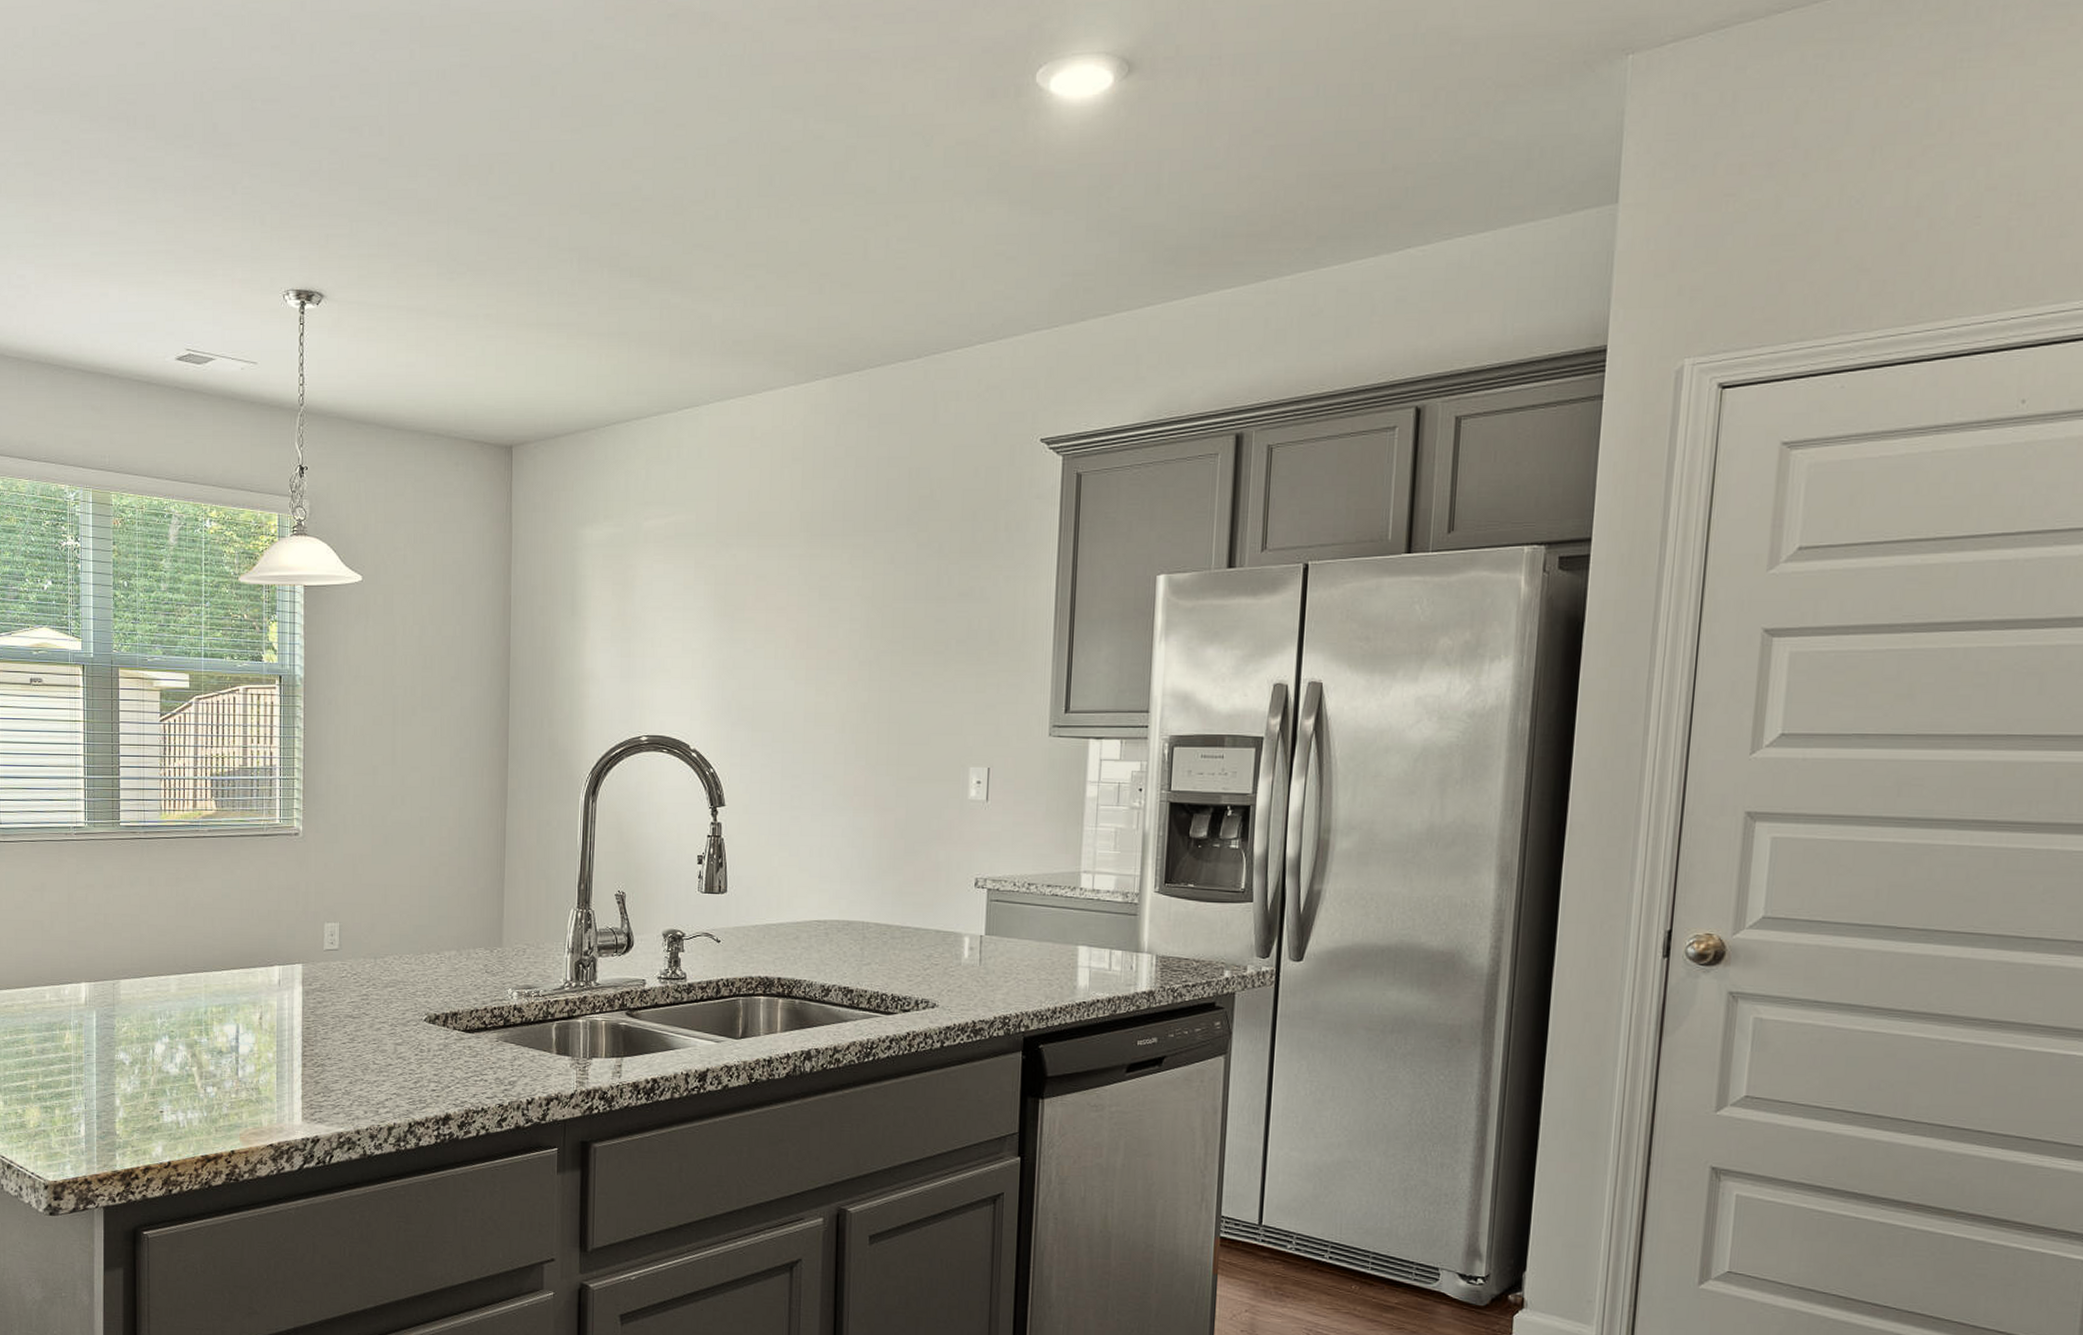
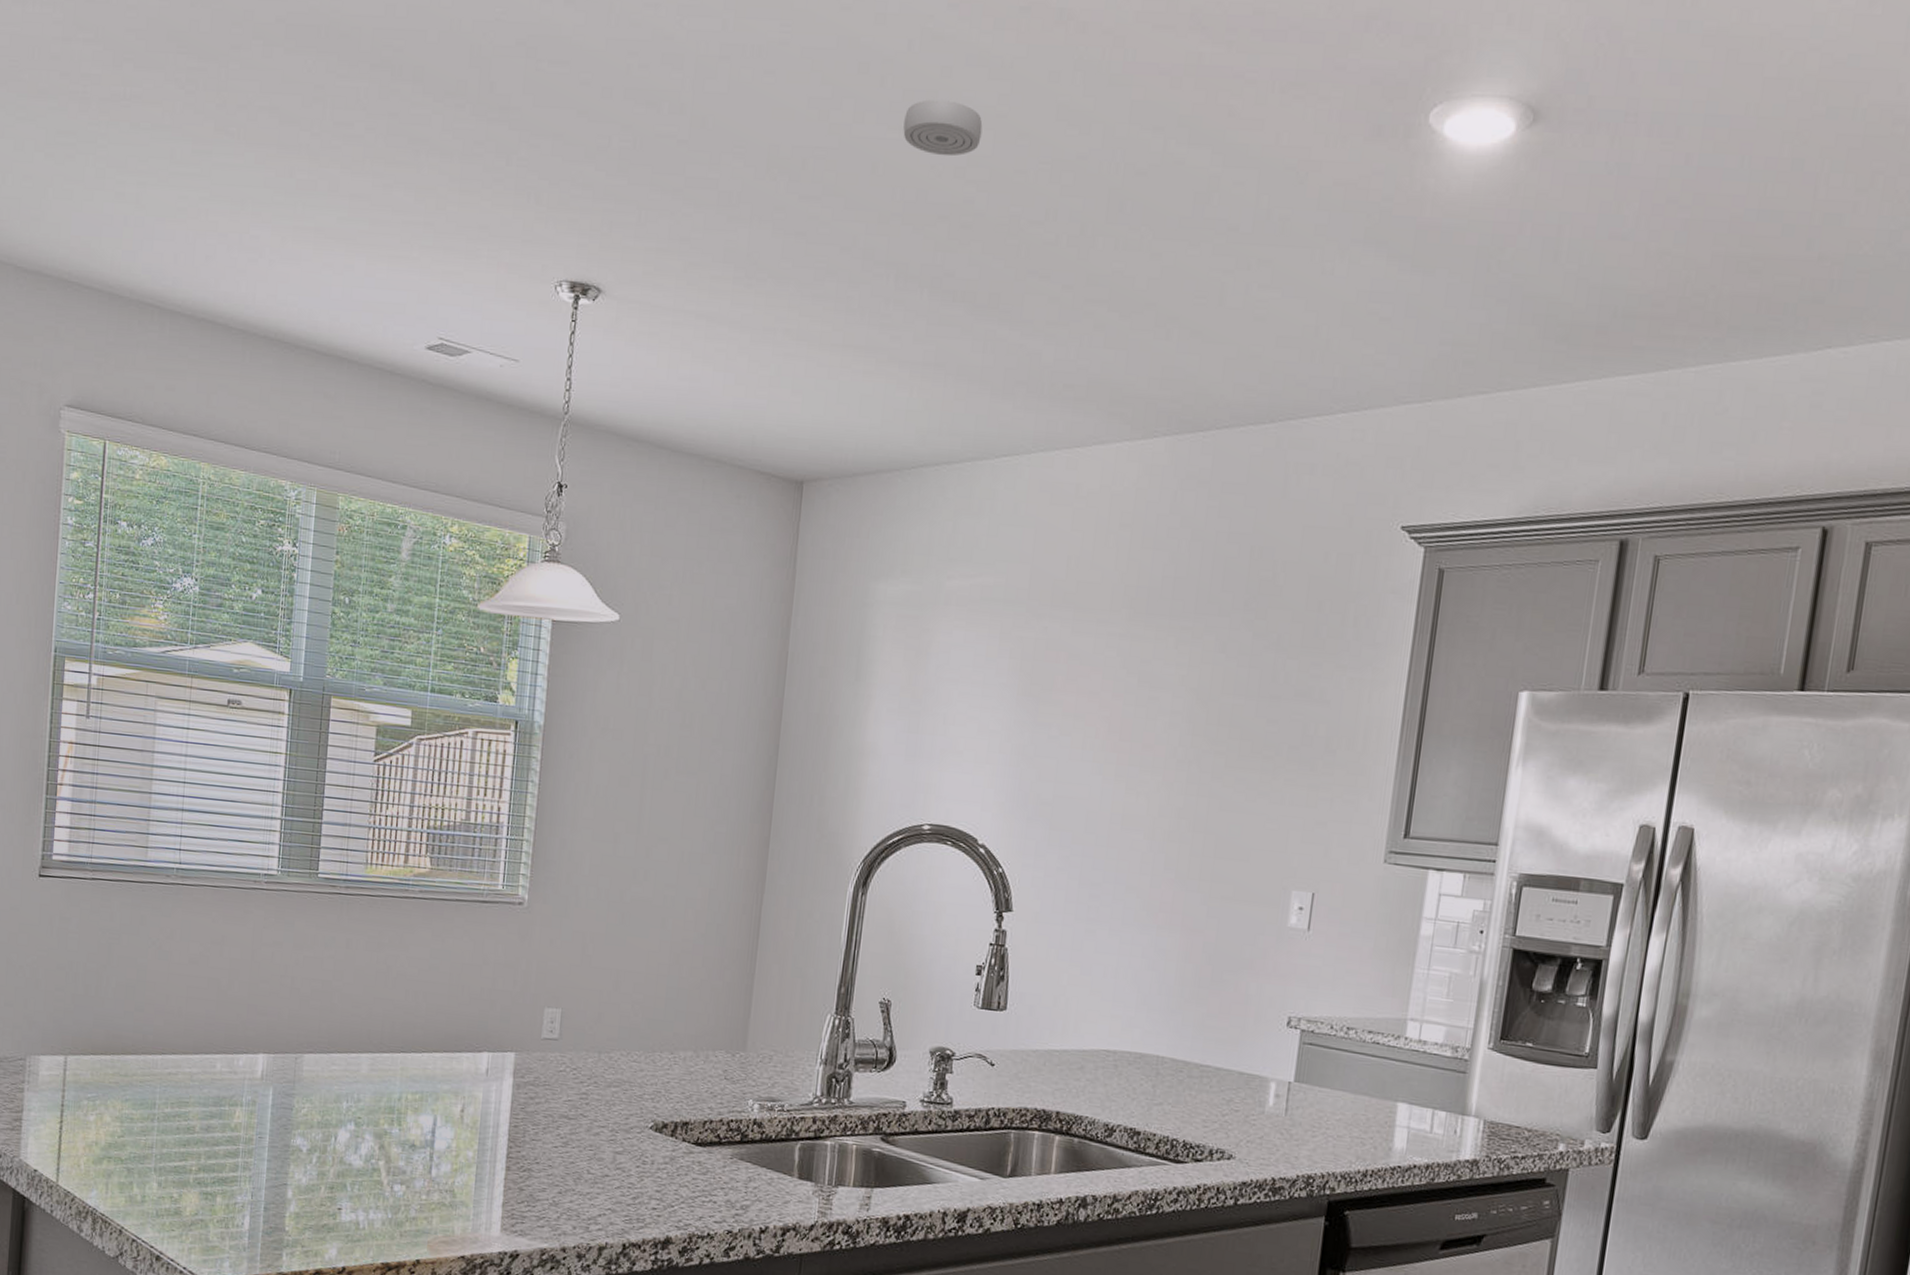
smoke detector: none [575,102,644,151] -> present [903,99,983,157]

